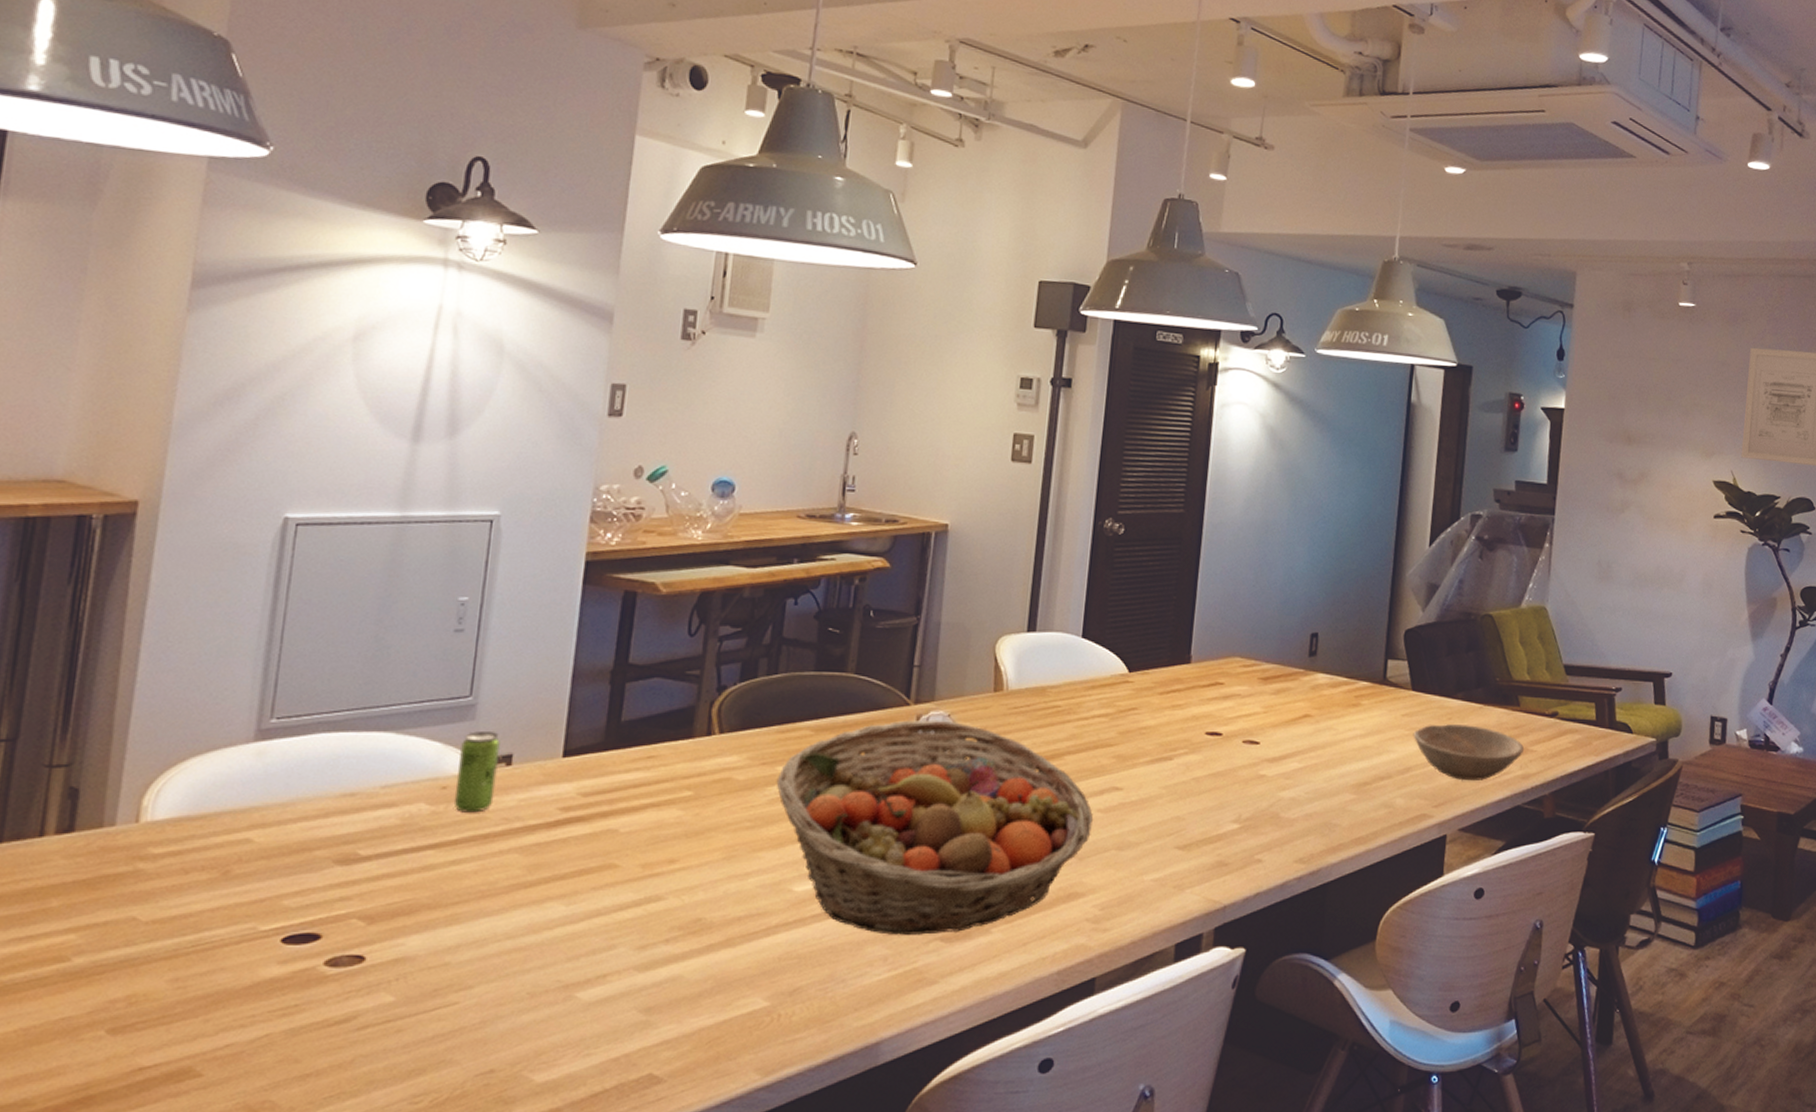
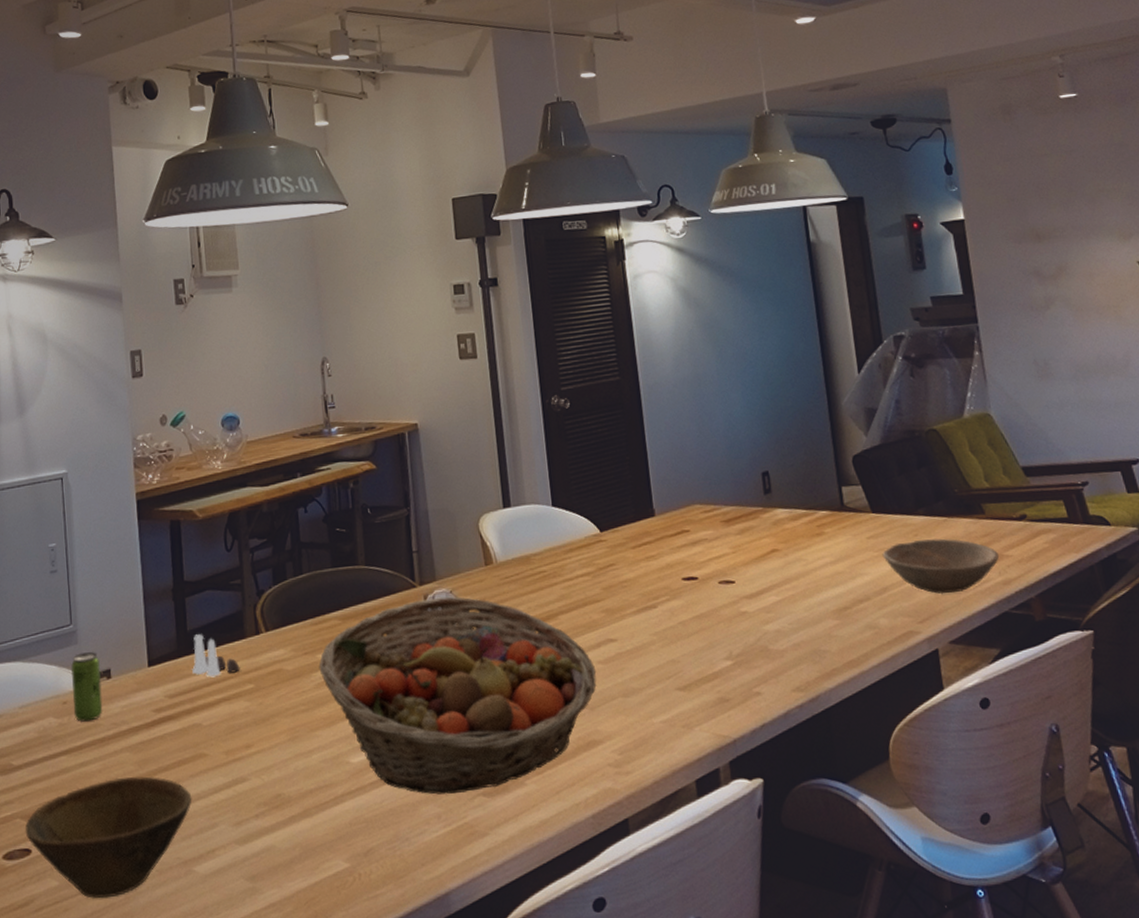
bowl: none [360,882,590,1021] -> present [25,776,192,899]
salt and pepper shaker set: none [618,727,680,779] -> present [192,634,240,678]

